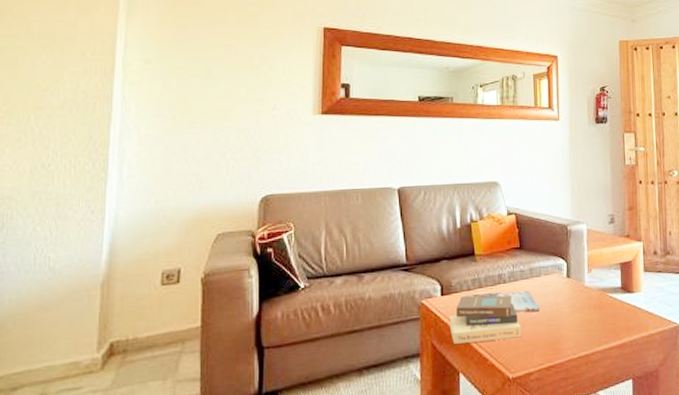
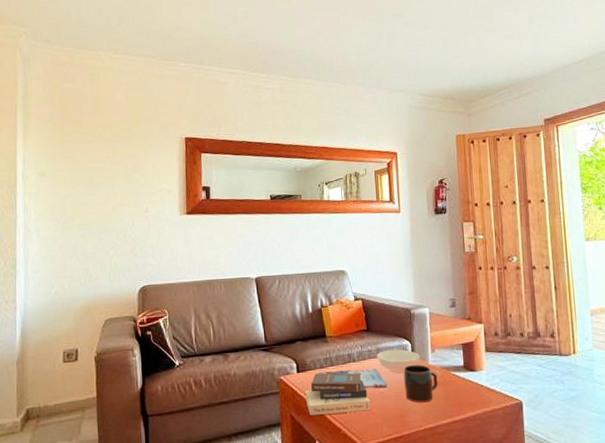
bowl: none [529,269,576,296] -> present [377,349,420,374]
mug: none [558,286,594,328] -> present [403,365,438,403]

